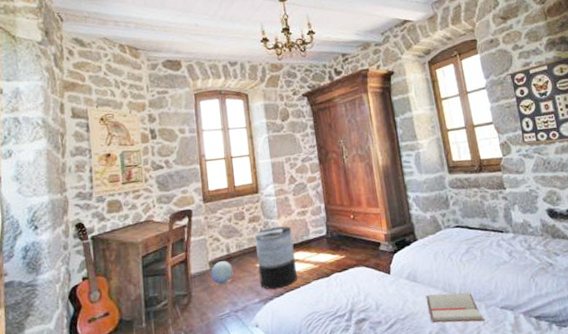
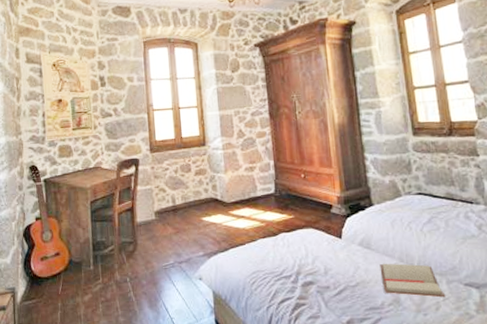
ball: present [211,261,233,285] -> none [156,212,178,235]
trash can: present [254,226,297,290] -> none [200,181,243,244]

